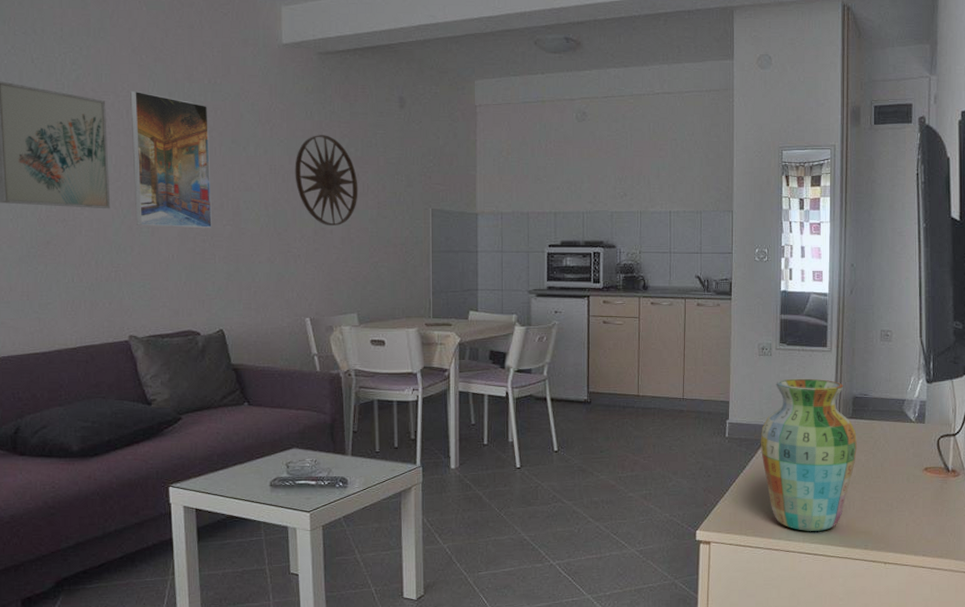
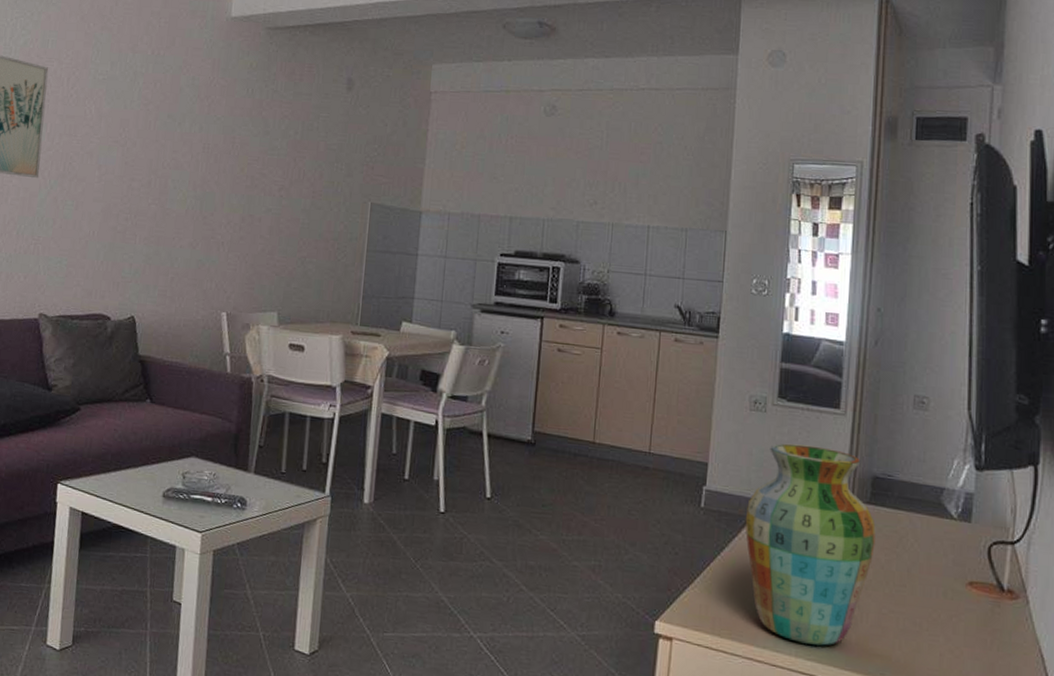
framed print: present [130,90,212,228] -> none [61,58,148,206]
wall art: present [295,135,358,226] -> none [228,114,294,214]

